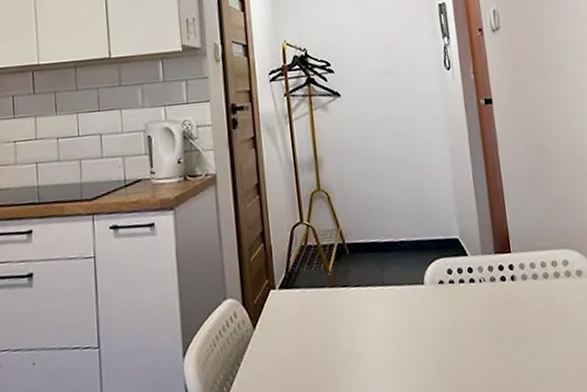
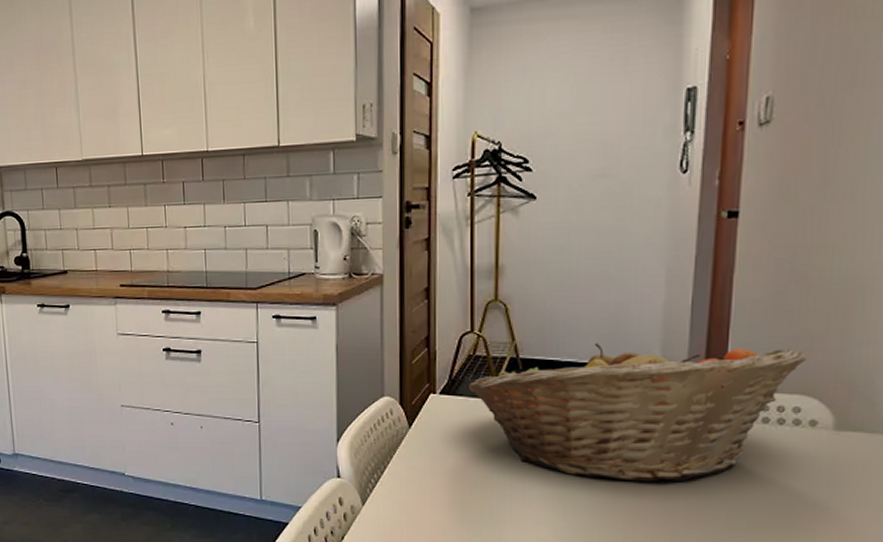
fruit basket: none [305,209,563,355] -> present [469,343,808,482]

